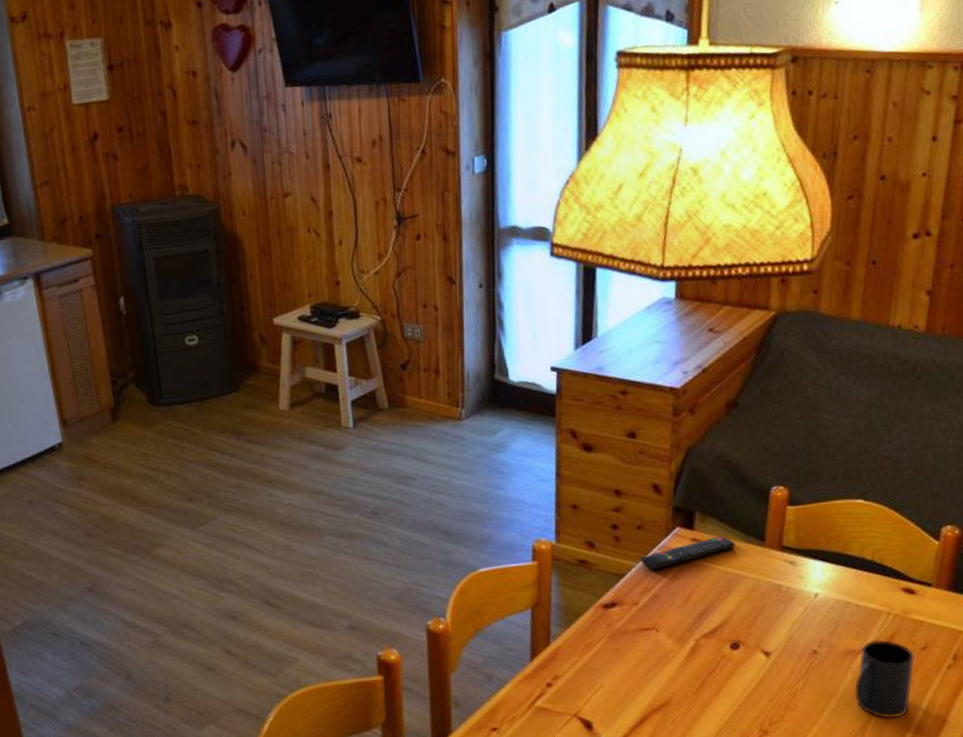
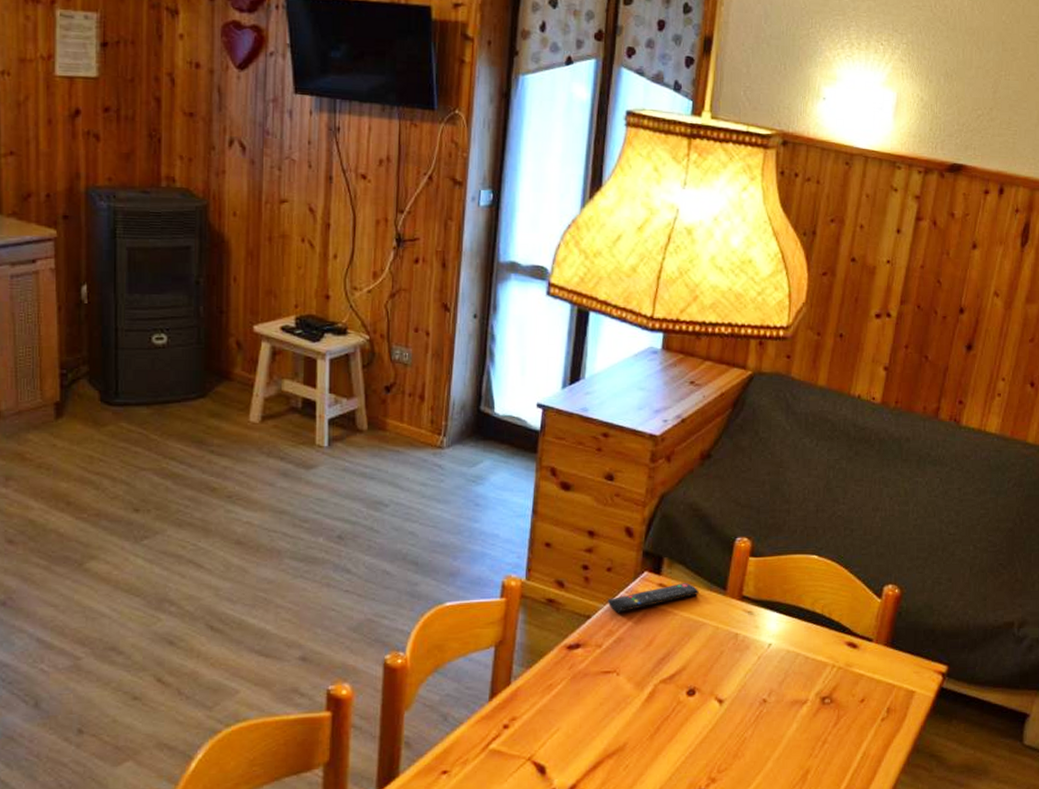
mug: present [854,640,915,719] -> none [798,691,853,769]

